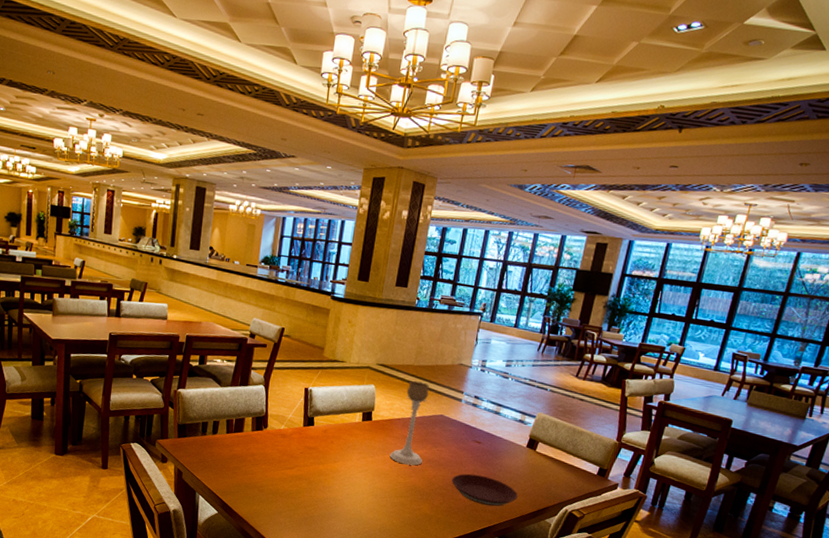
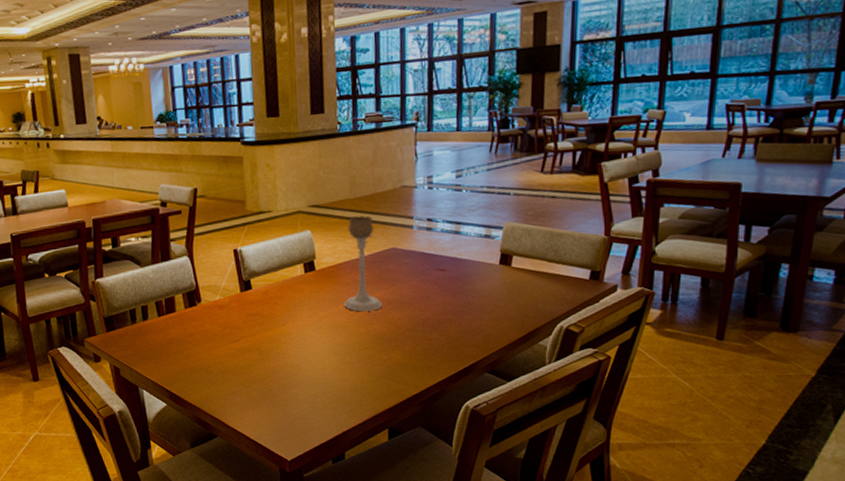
plate: present [452,473,518,507] -> none [420,306,501,340]

